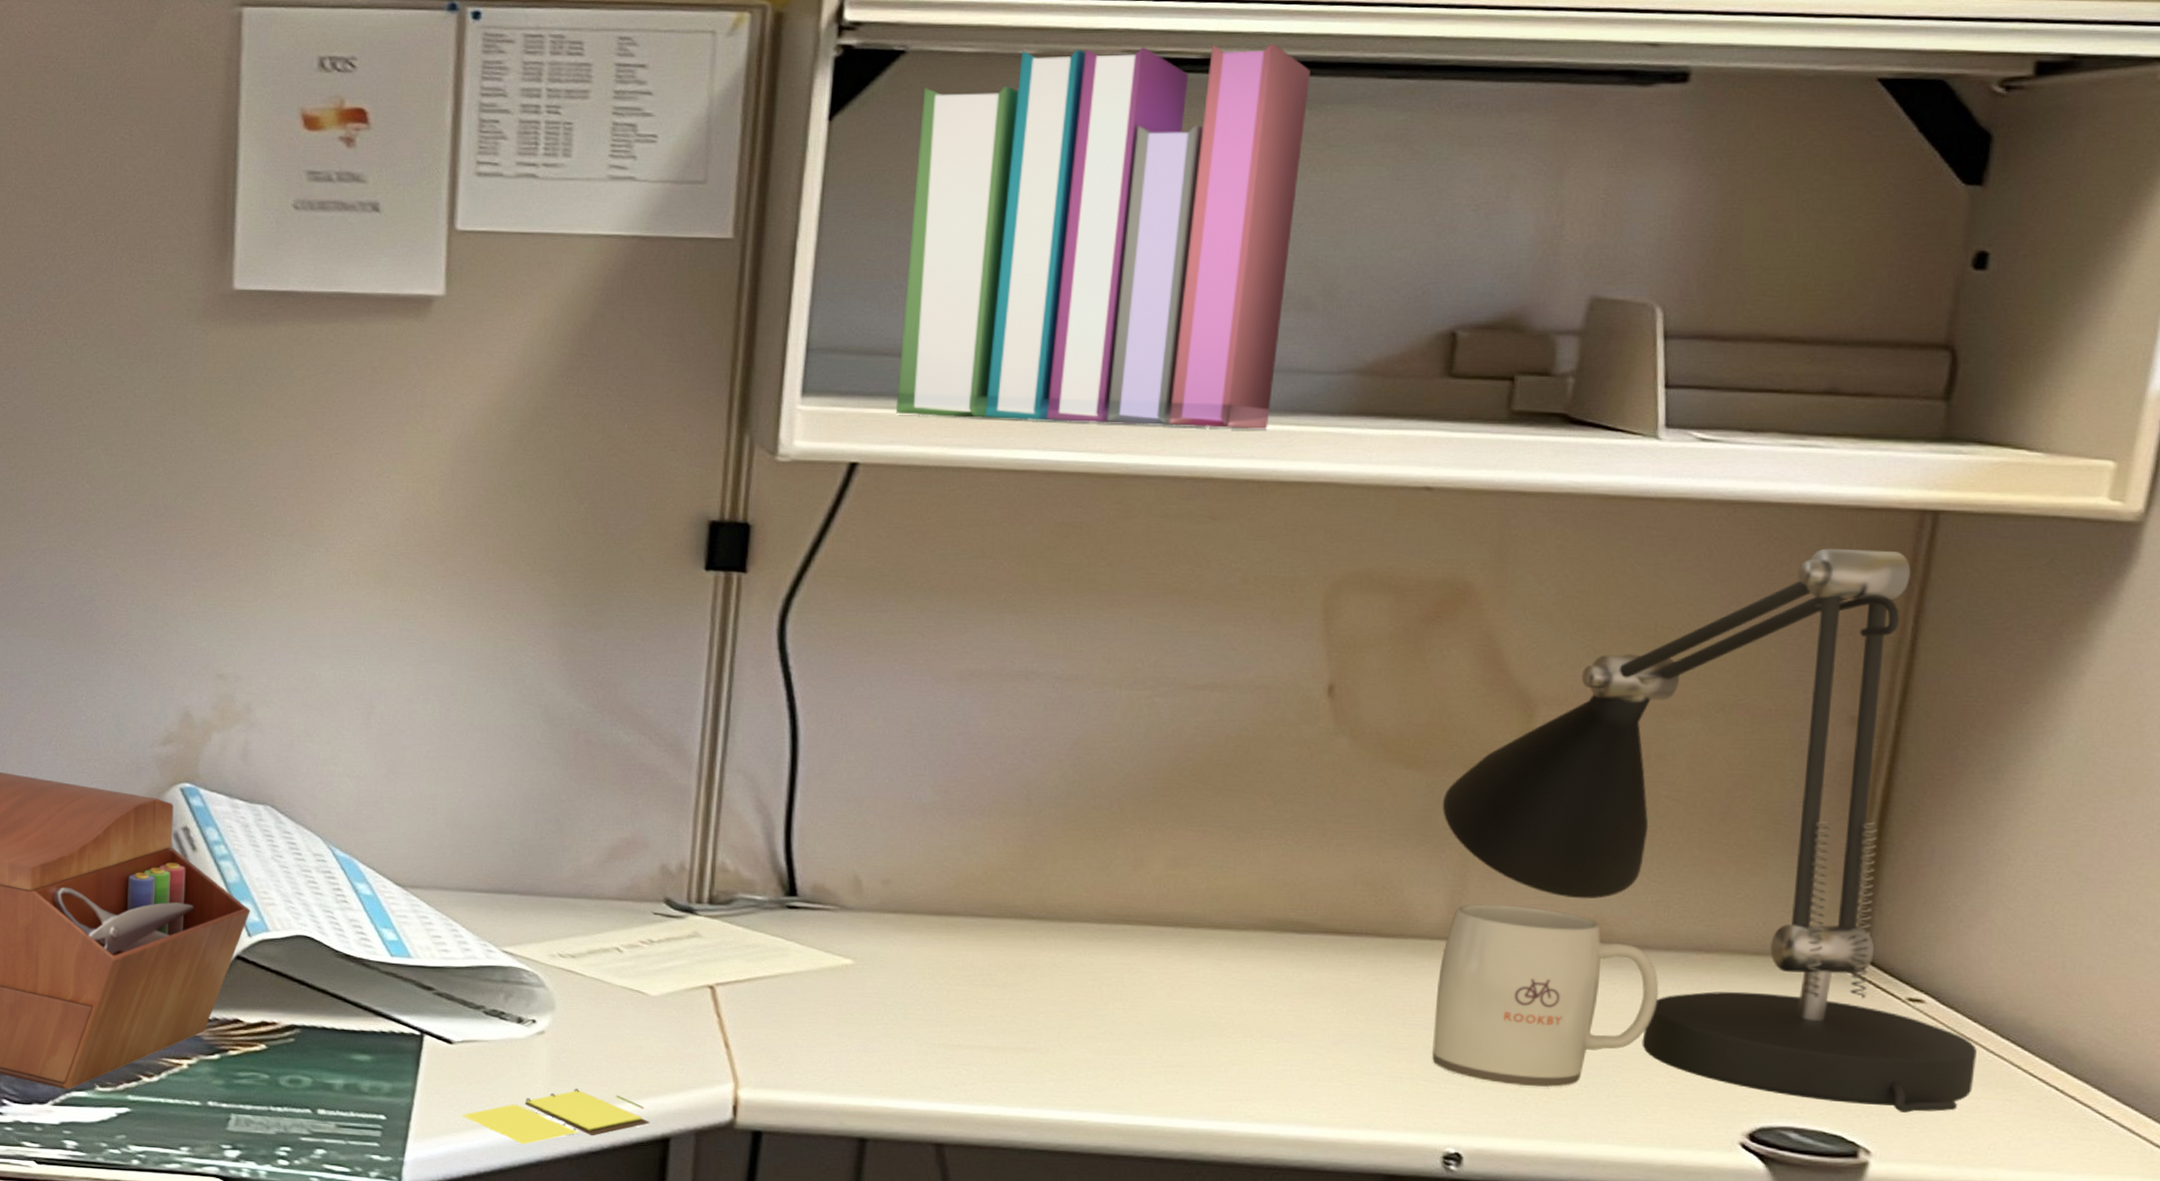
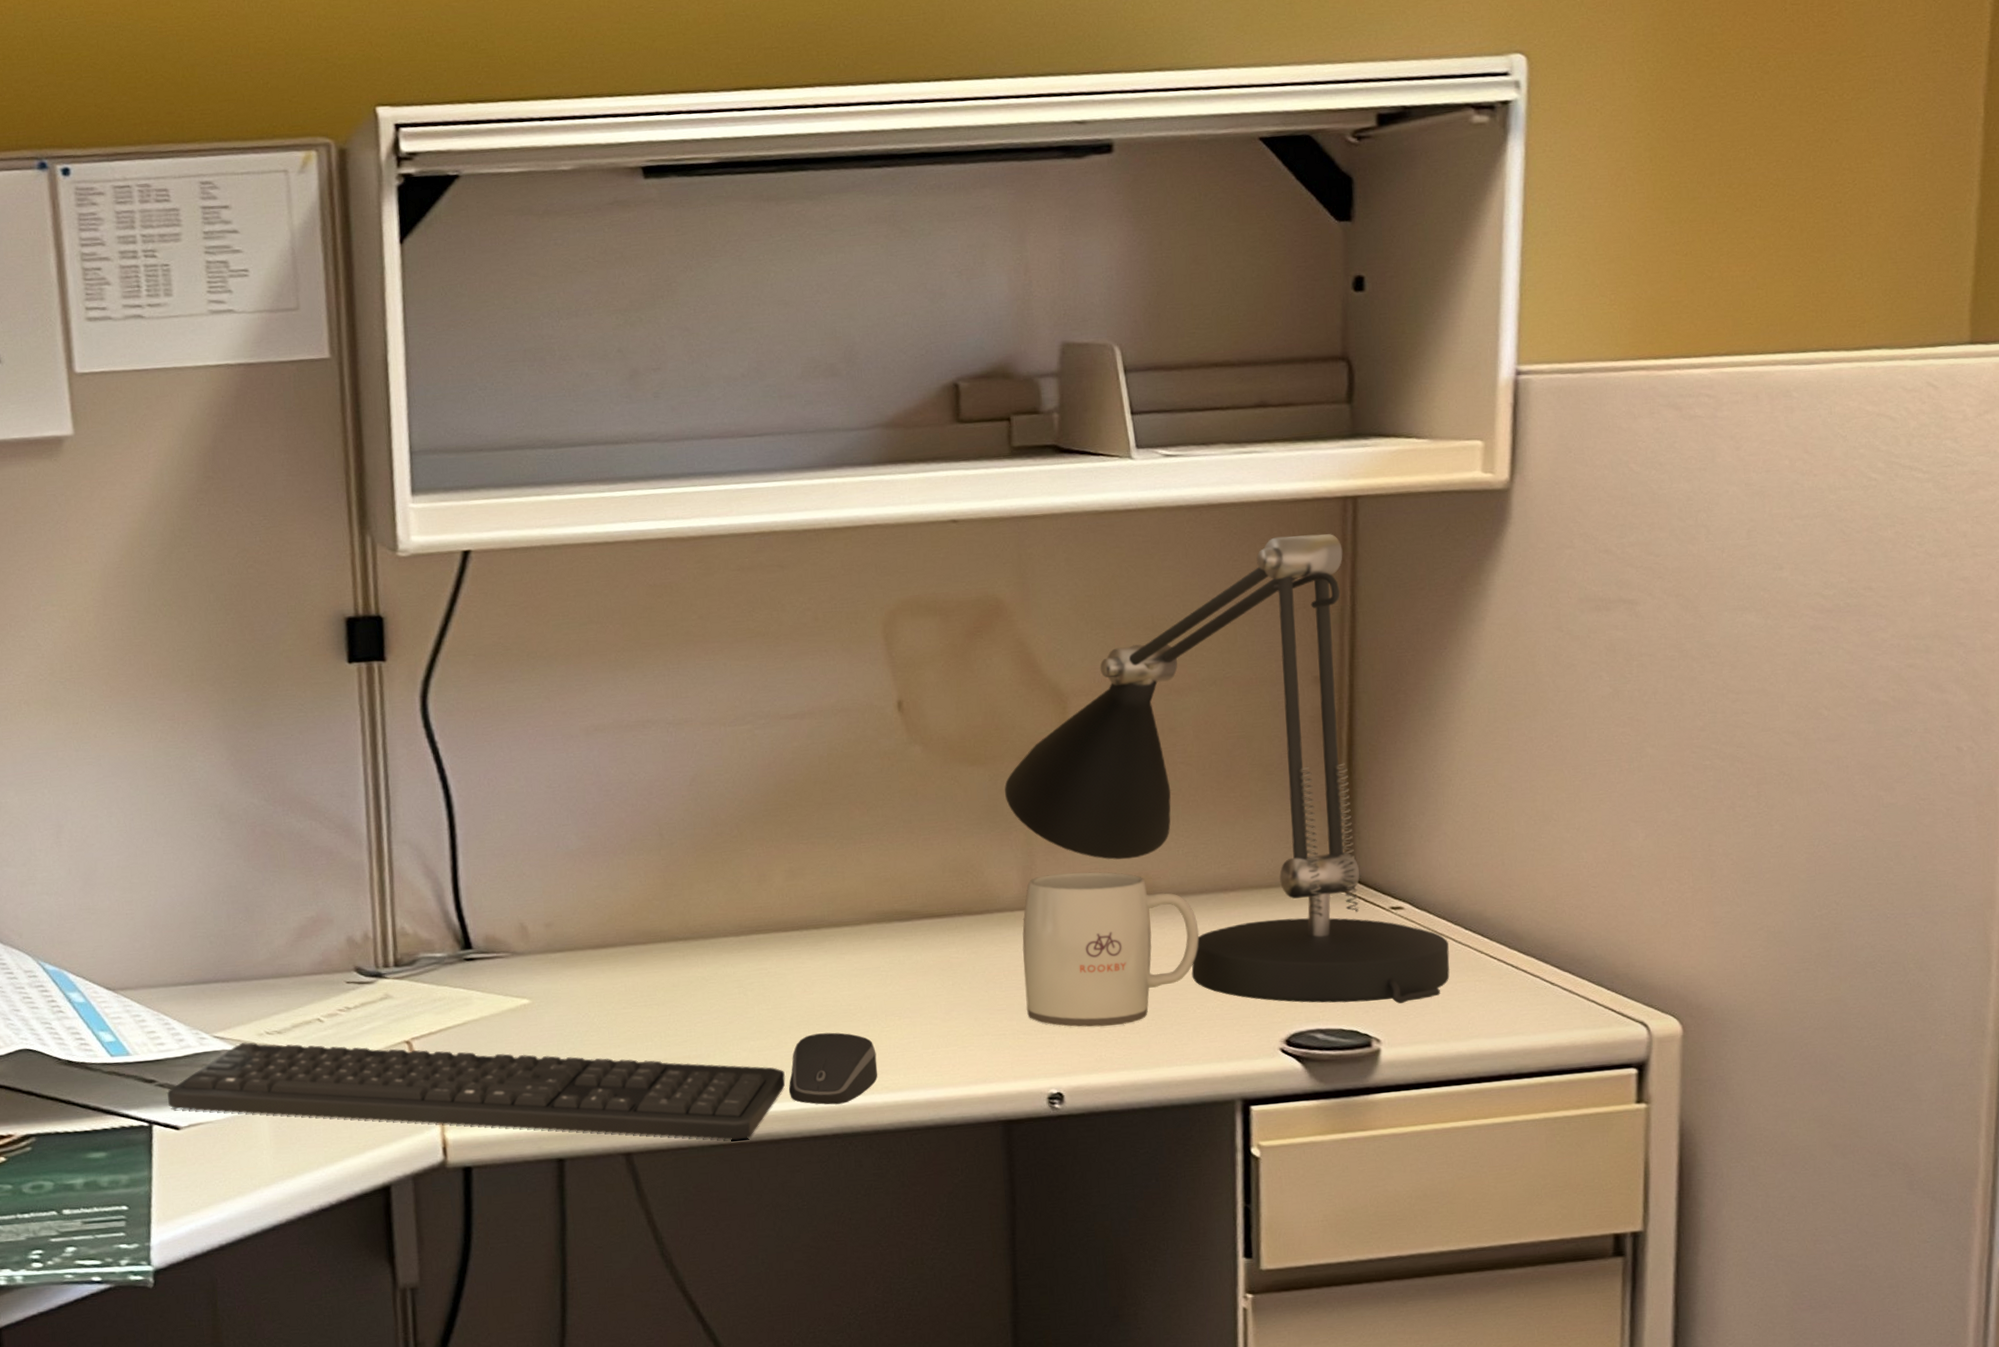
computer keyboard: none [444,962,1134,1149] -> present [167,1042,786,1140]
sticky notes: present [460,1088,650,1145] -> none [196,1153,371,1213]
books: present [895,42,1310,430] -> none [480,143,816,503]
computer mouse: none [1134,1044,1244,1127] -> present [788,1032,878,1105]

